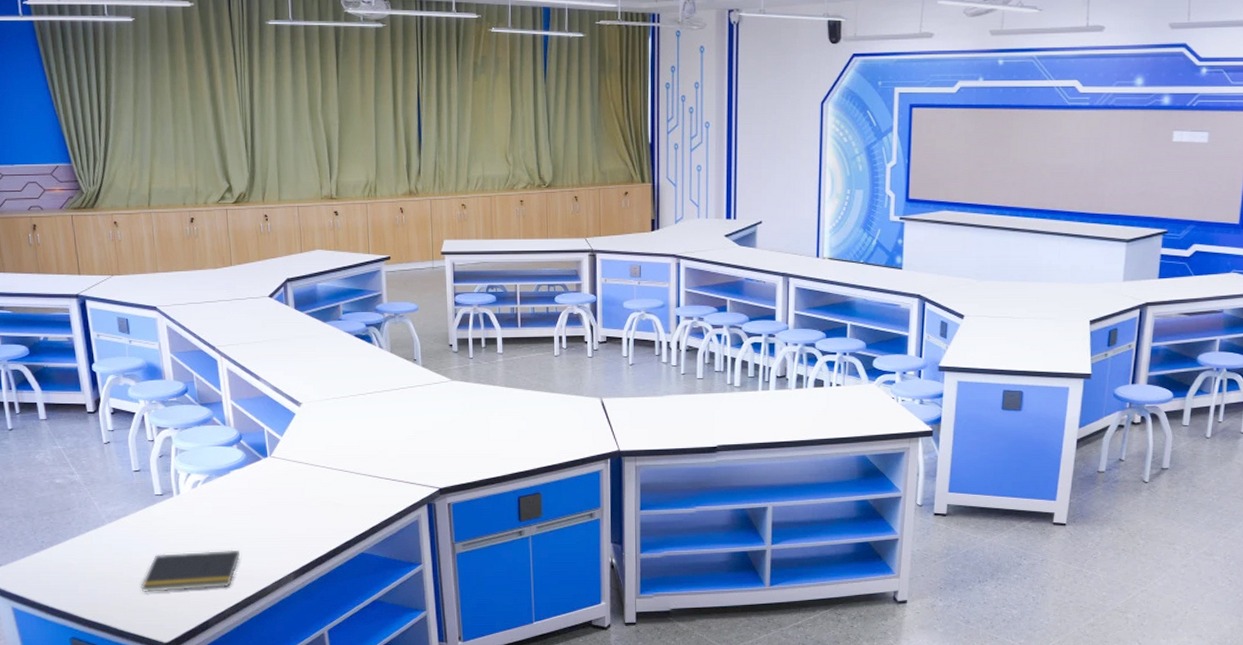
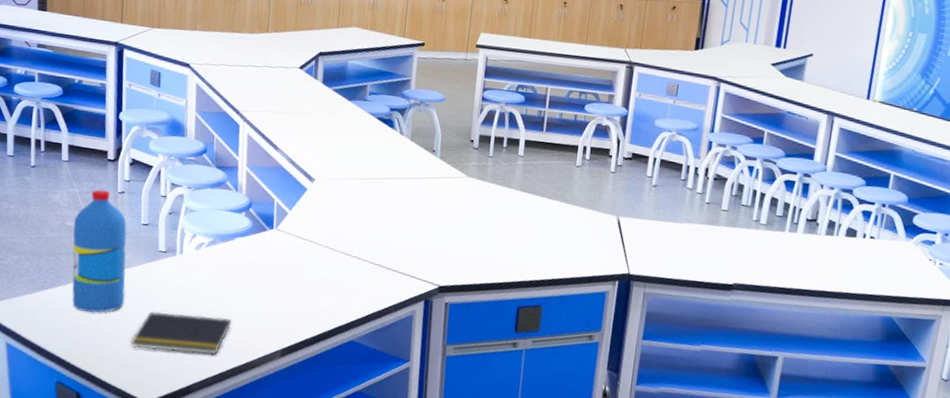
water bottle: none [62,443,128,565] -> present [72,189,127,313]

